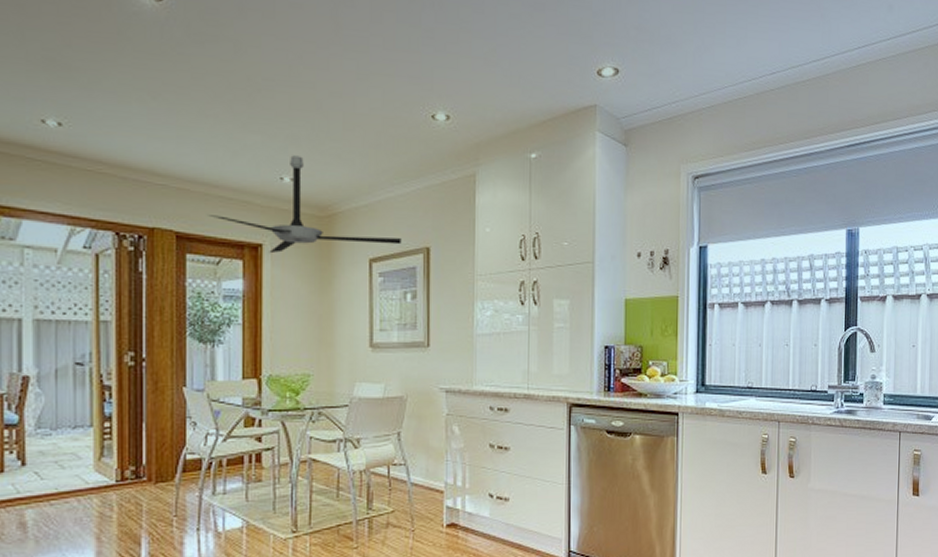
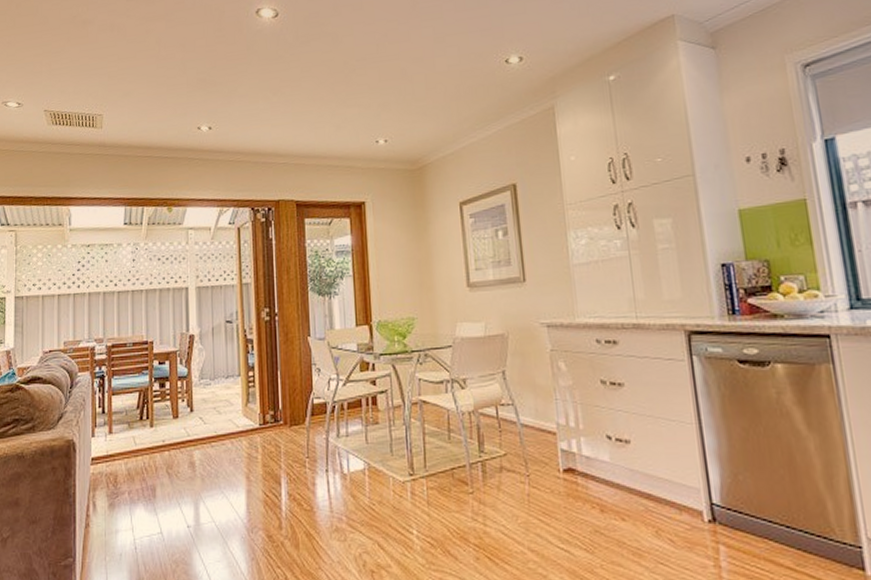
ceiling fan: present [208,155,402,254] -> none [320,119,488,210]

